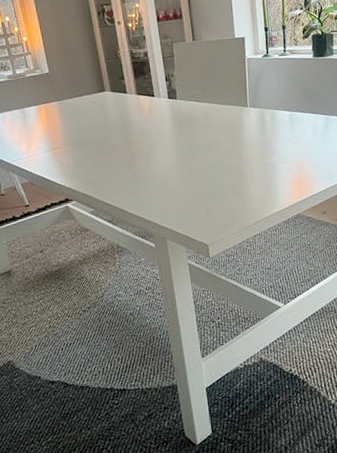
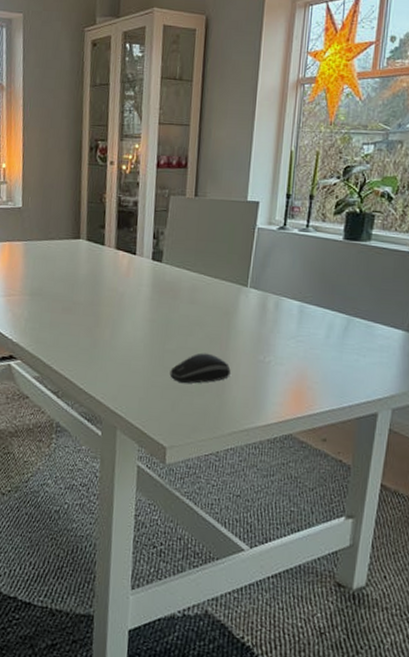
computer mouse: none [199,165,247,193] -> present [169,353,231,384]

